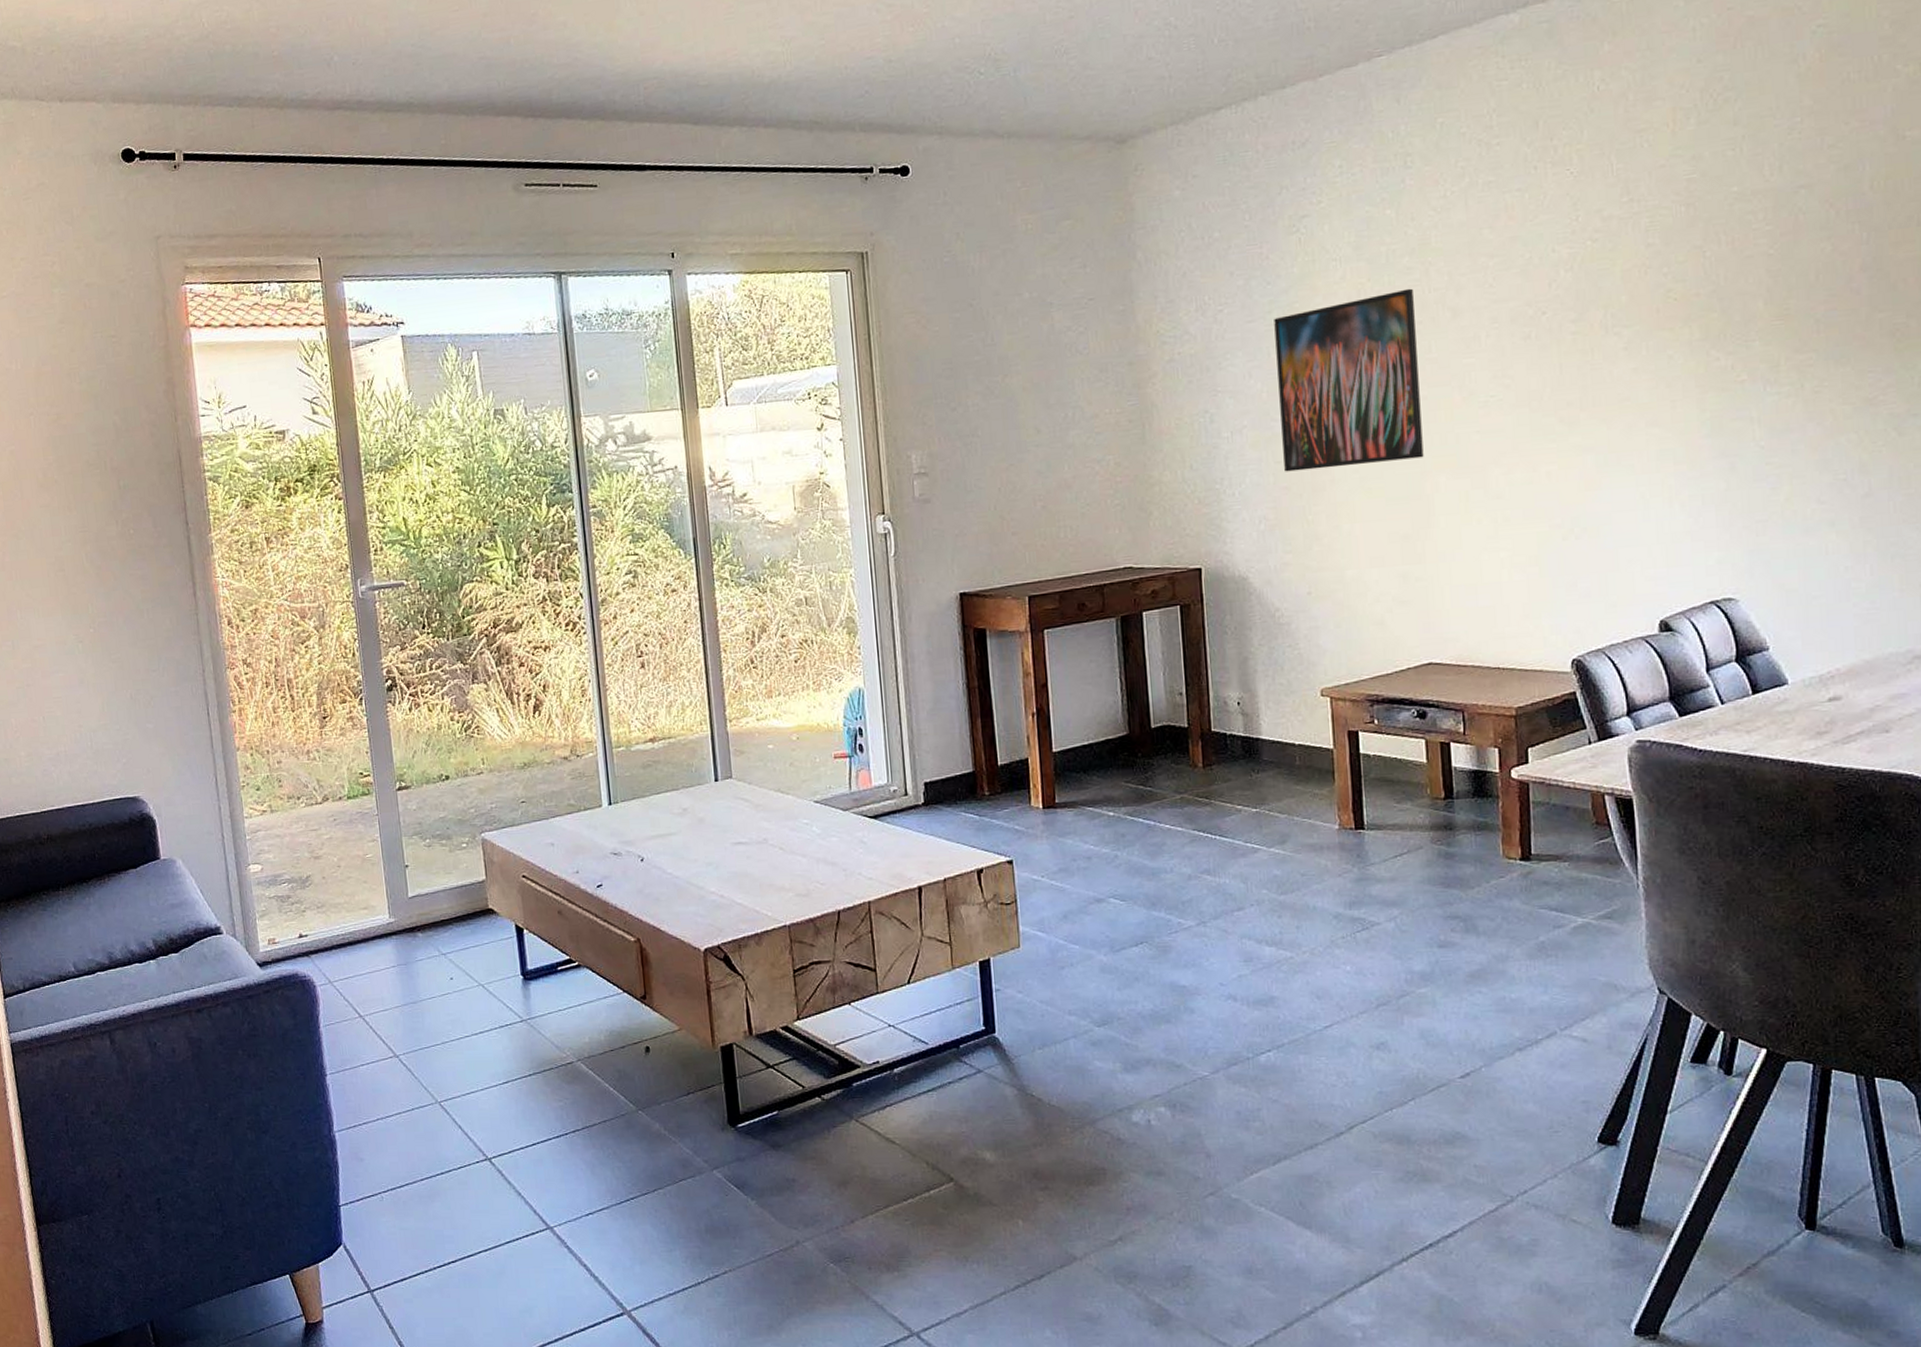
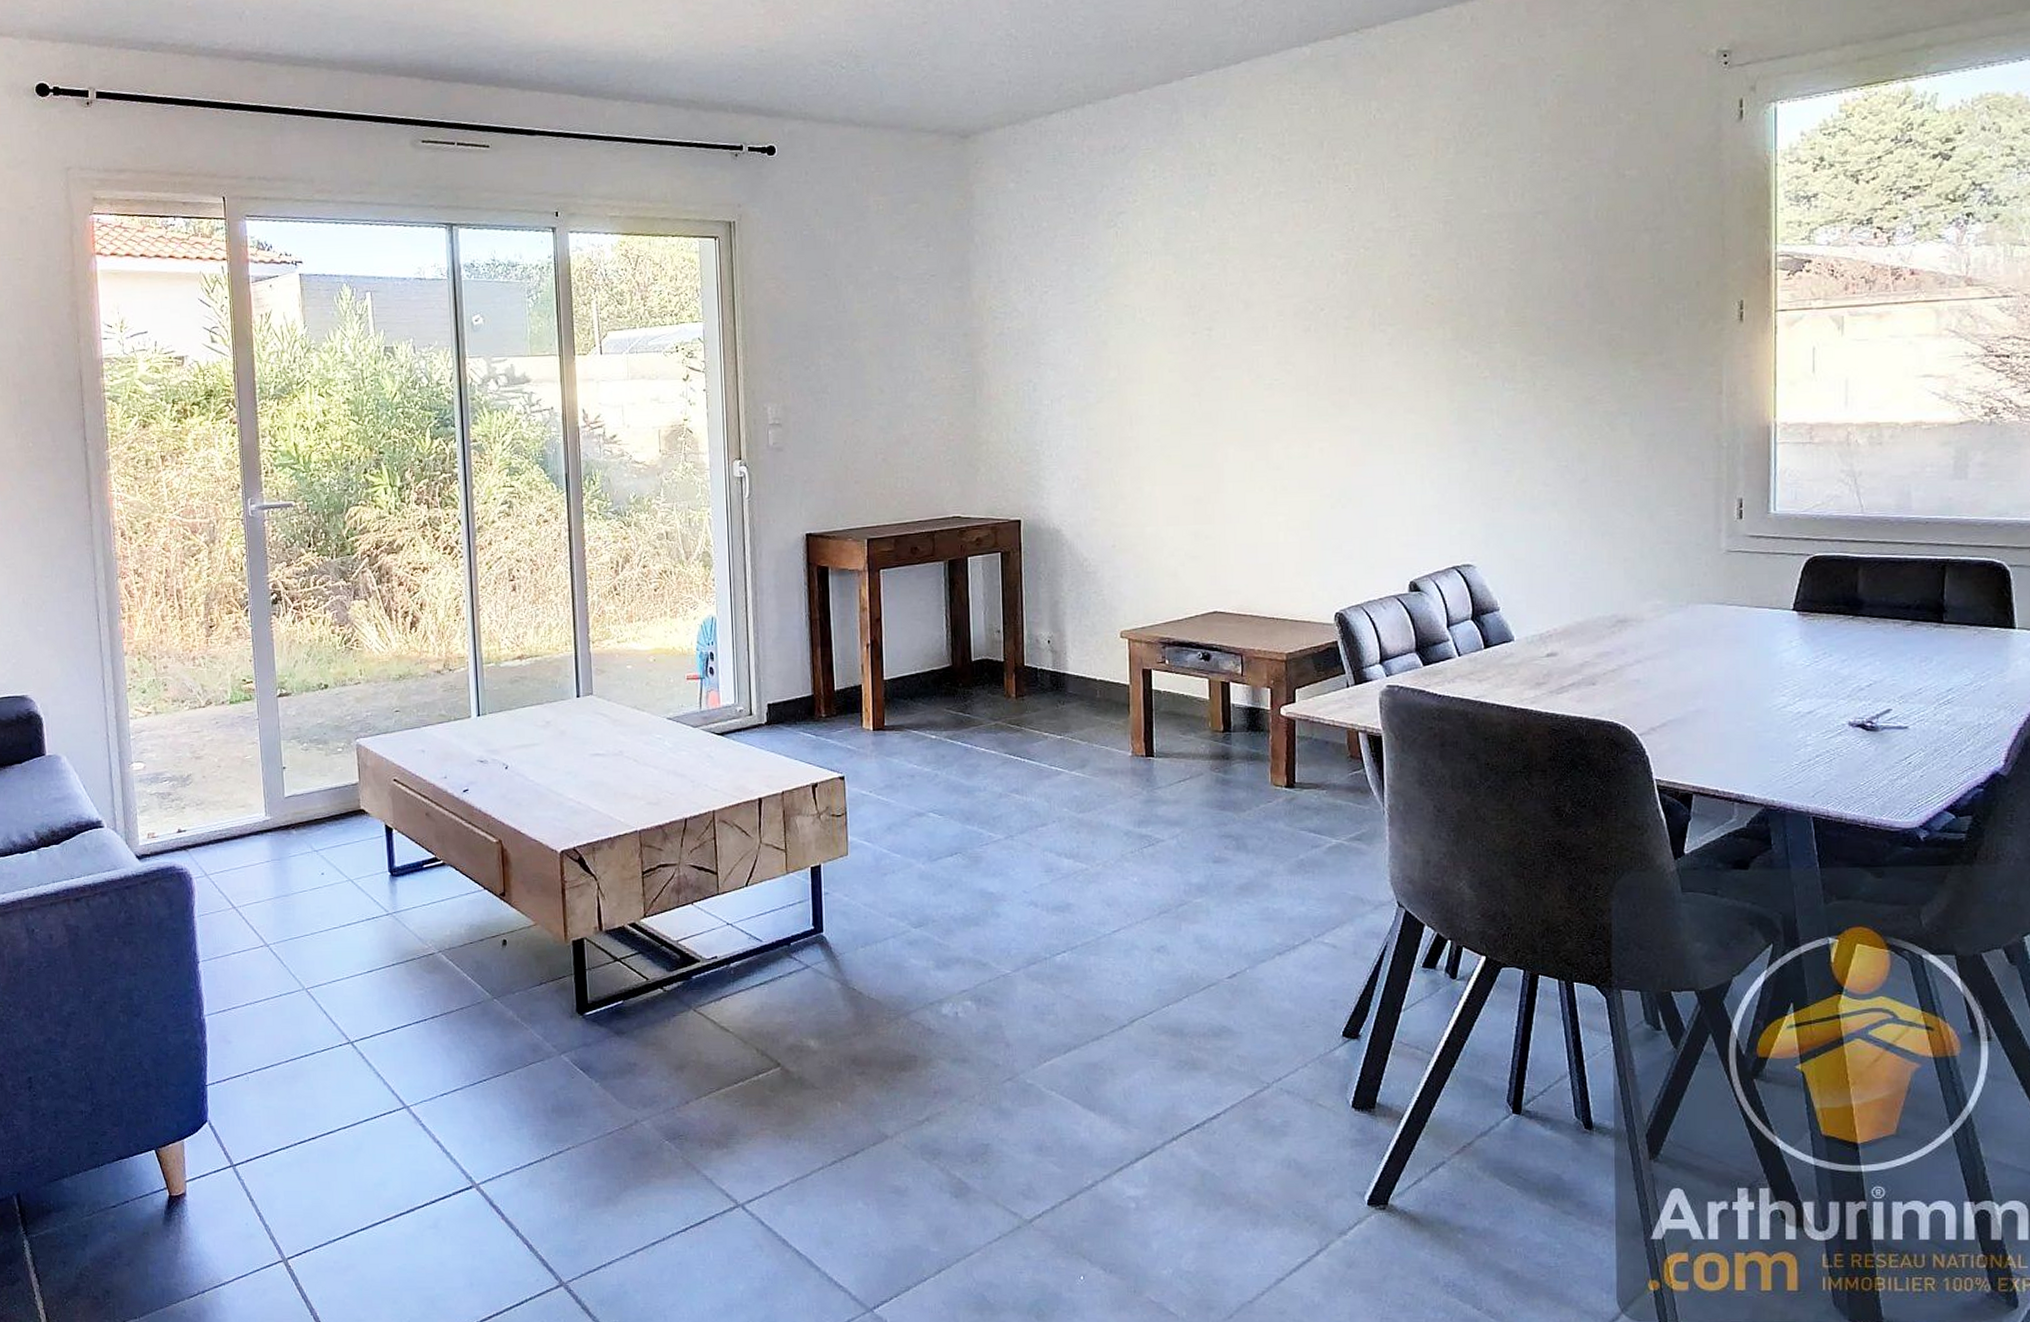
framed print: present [1274,288,1424,472] -> none [1092,281,1216,438]

